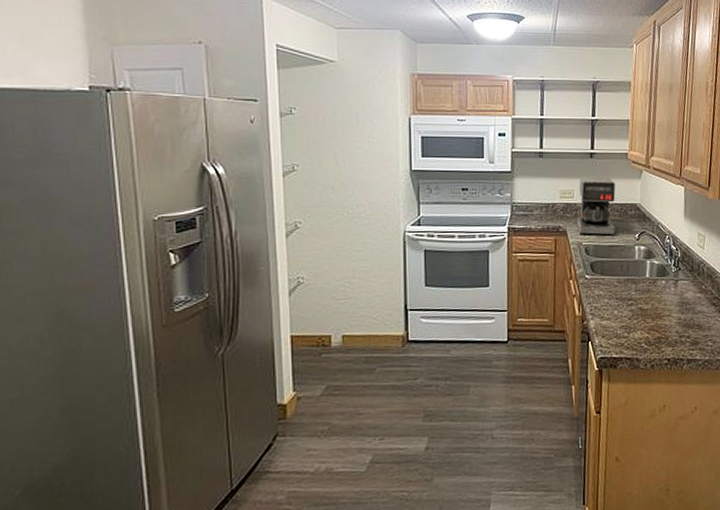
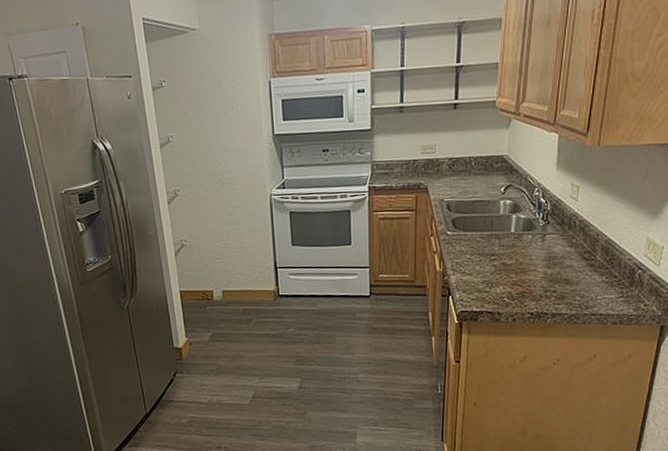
coffee maker: present [578,176,616,235] -> none [440,128,481,192]

